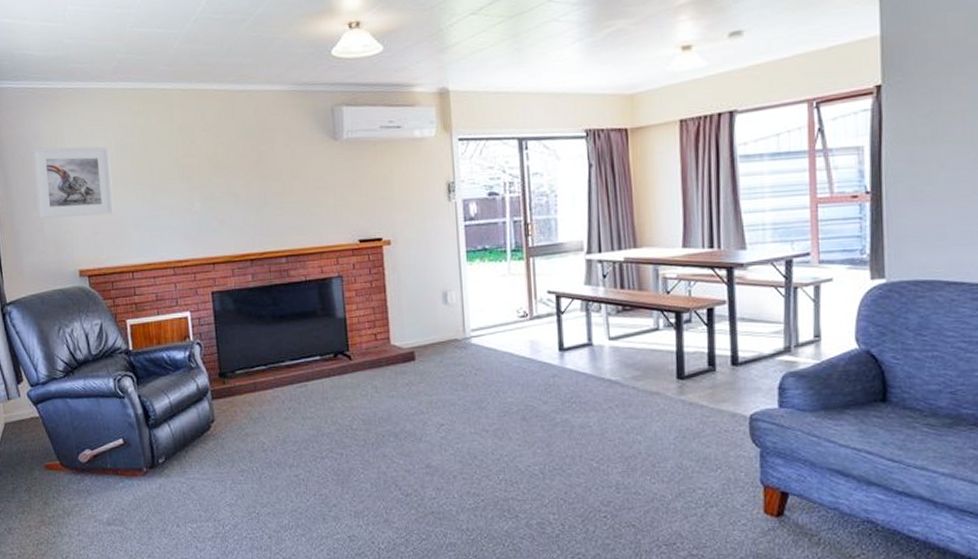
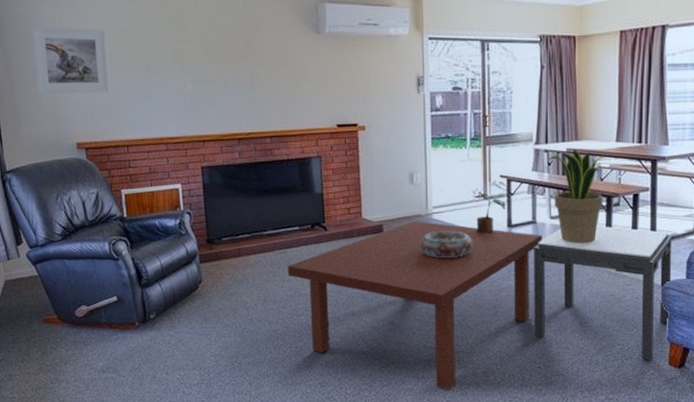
coffee table: none [308,346,601,545] -> present [287,221,543,390]
decorative bowl: none [458,357,520,389] -> present [420,231,473,259]
potted plant: none [519,312,556,359] -> present [473,193,506,233]
side table: none [591,347,763,507] -> present [534,226,672,360]
potted plant: none [604,257,672,368] -> present [549,148,606,243]

